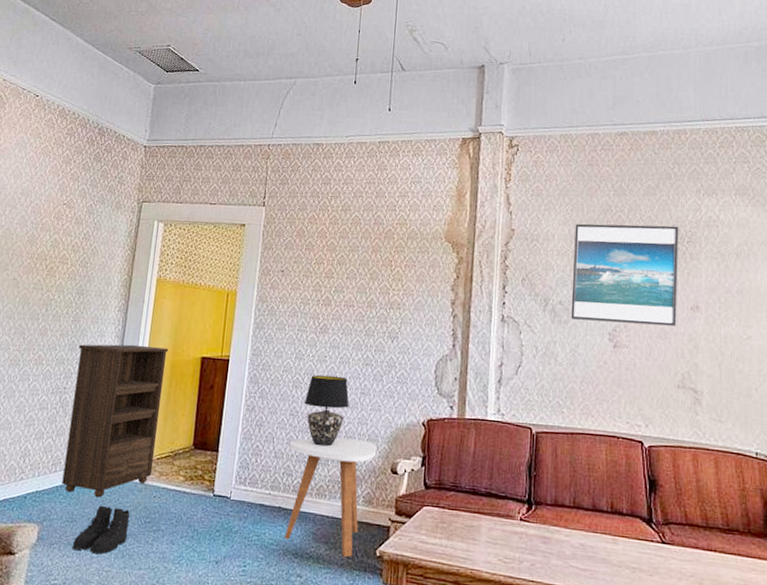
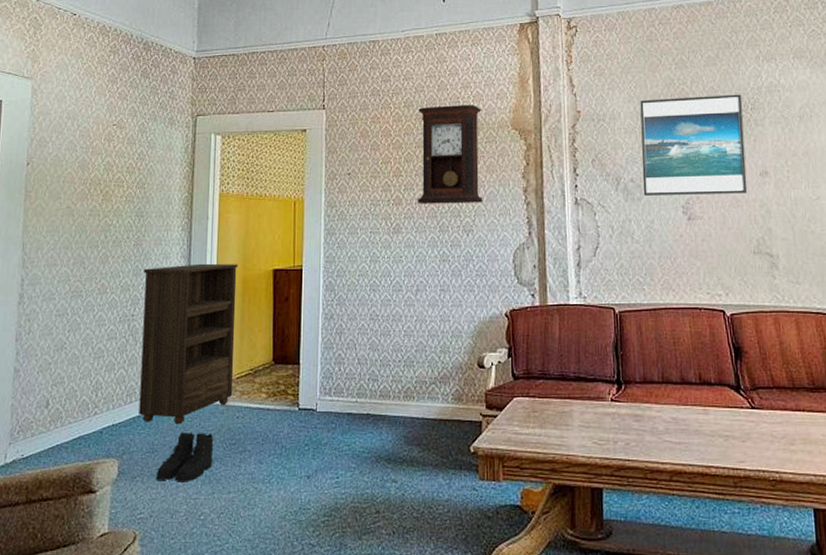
side table: present [284,438,377,557] -> none [372,338,462,456]
table lamp: present [304,375,349,447] -> none [384,275,430,348]
pendulum clock: none [346,212,417,311] -> present [417,104,483,204]

